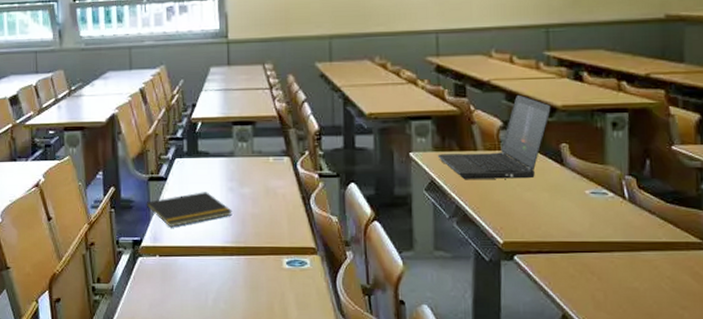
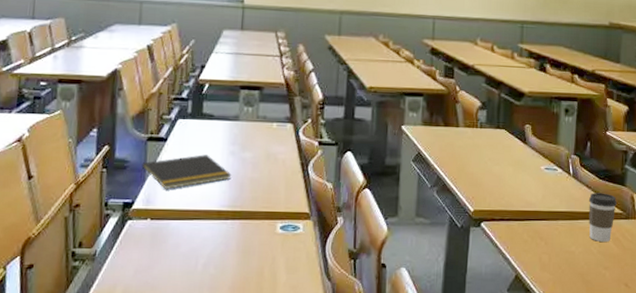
laptop computer: present [437,94,551,179] -> none [425,79,520,154]
coffee cup: none [652,219,693,277] -> present [588,192,617,242]

